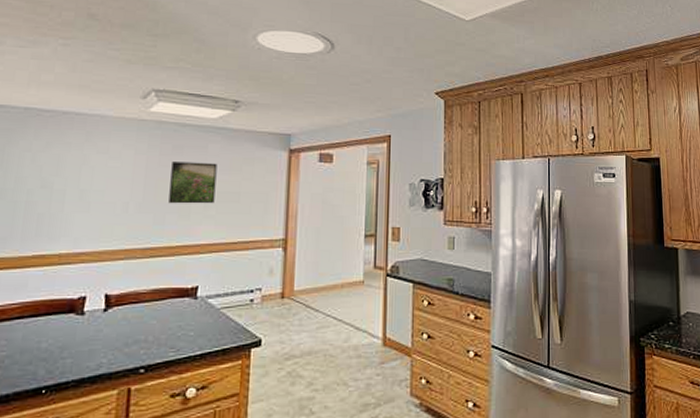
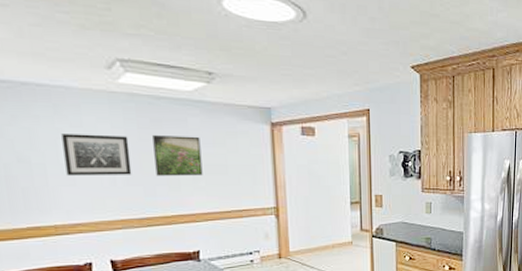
wall art: none [83,160,149,203] -> present [61,134,132,176]

